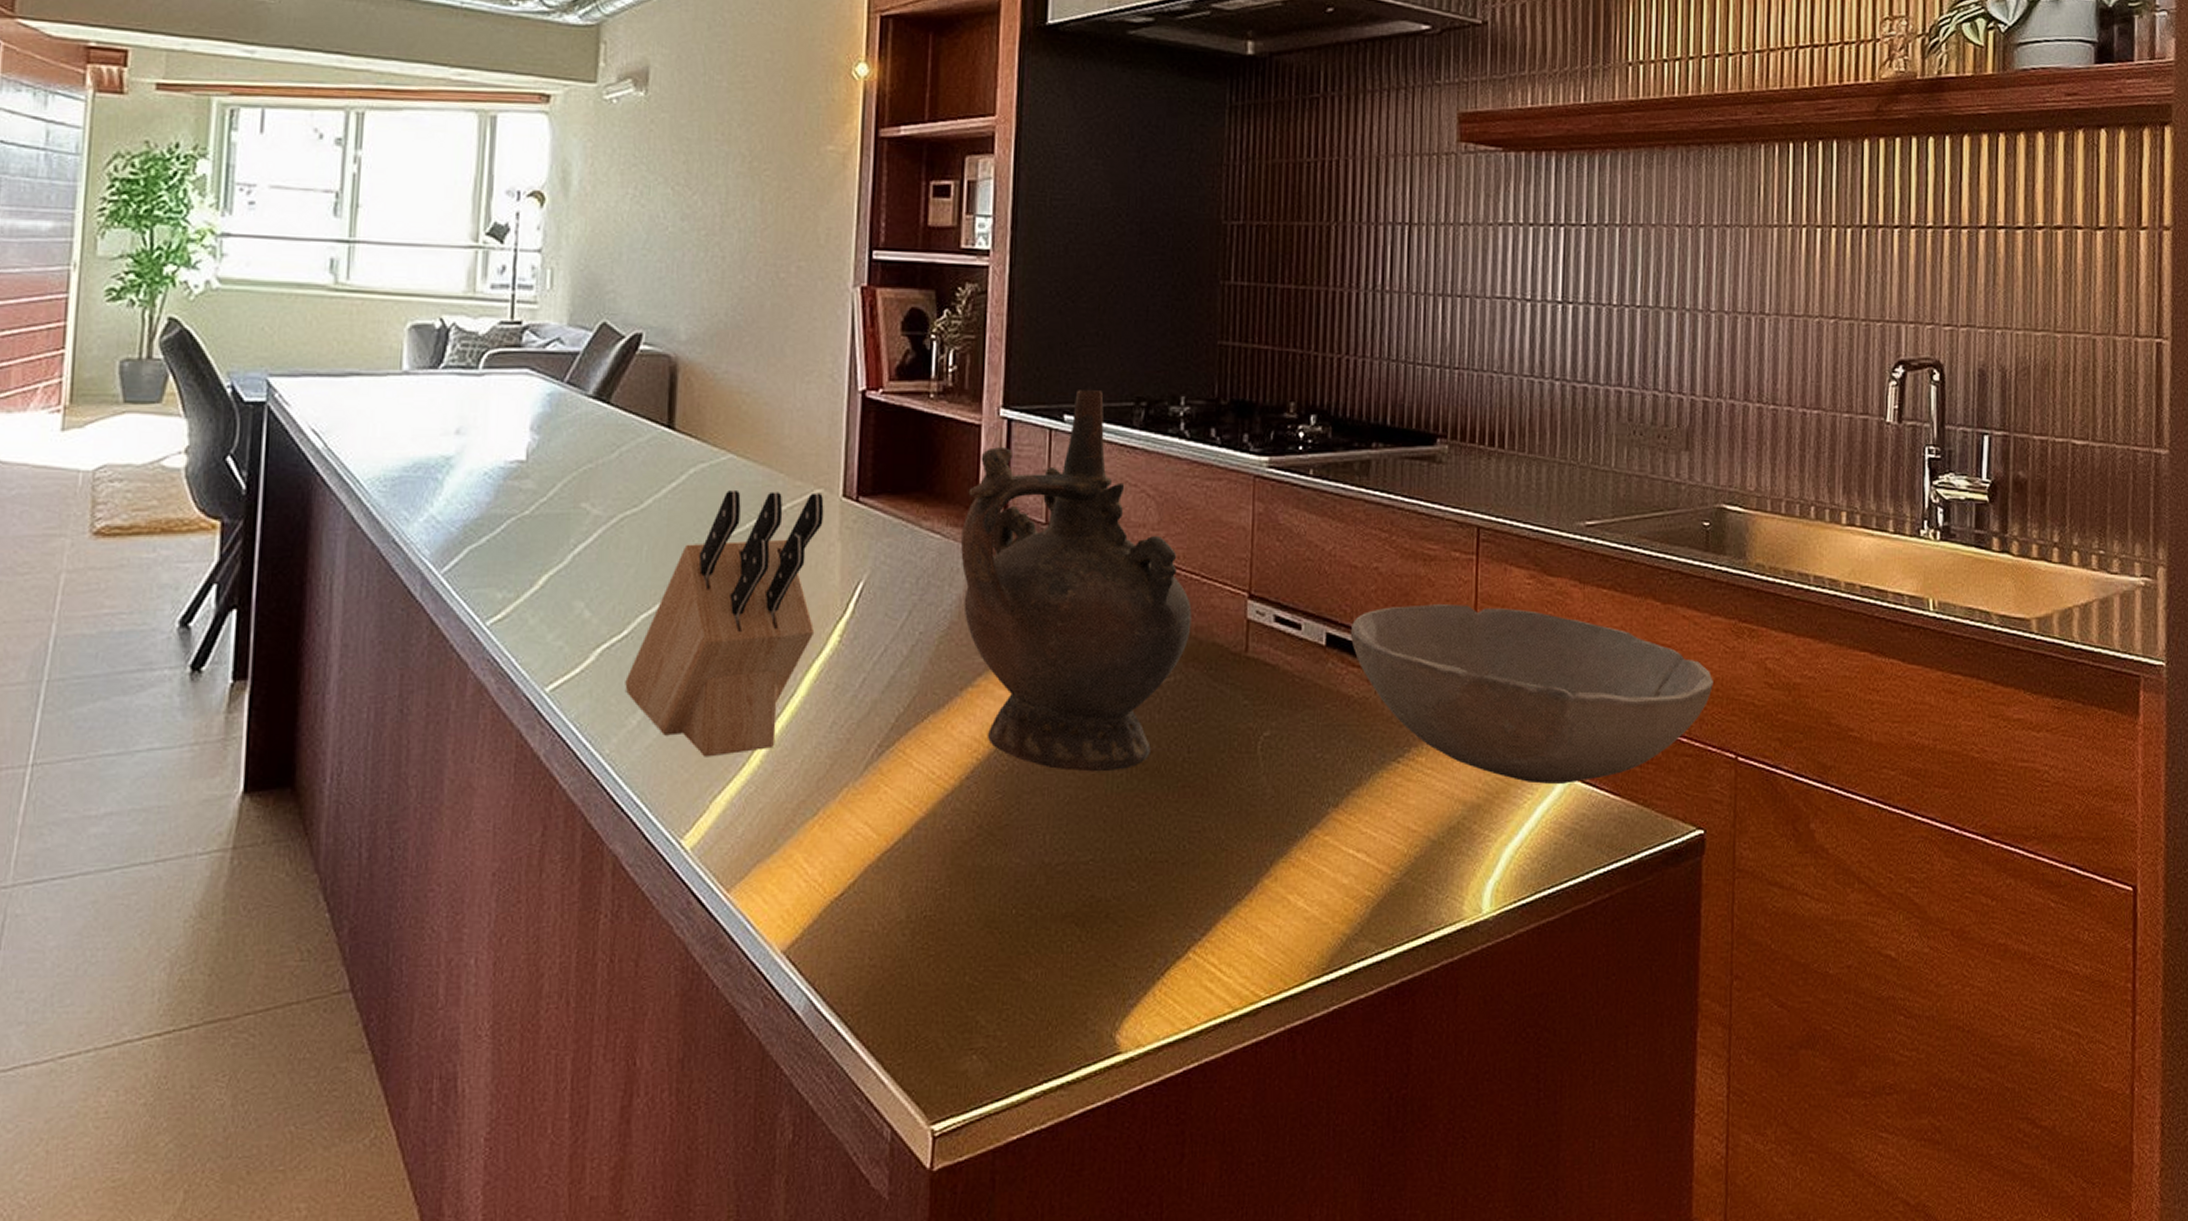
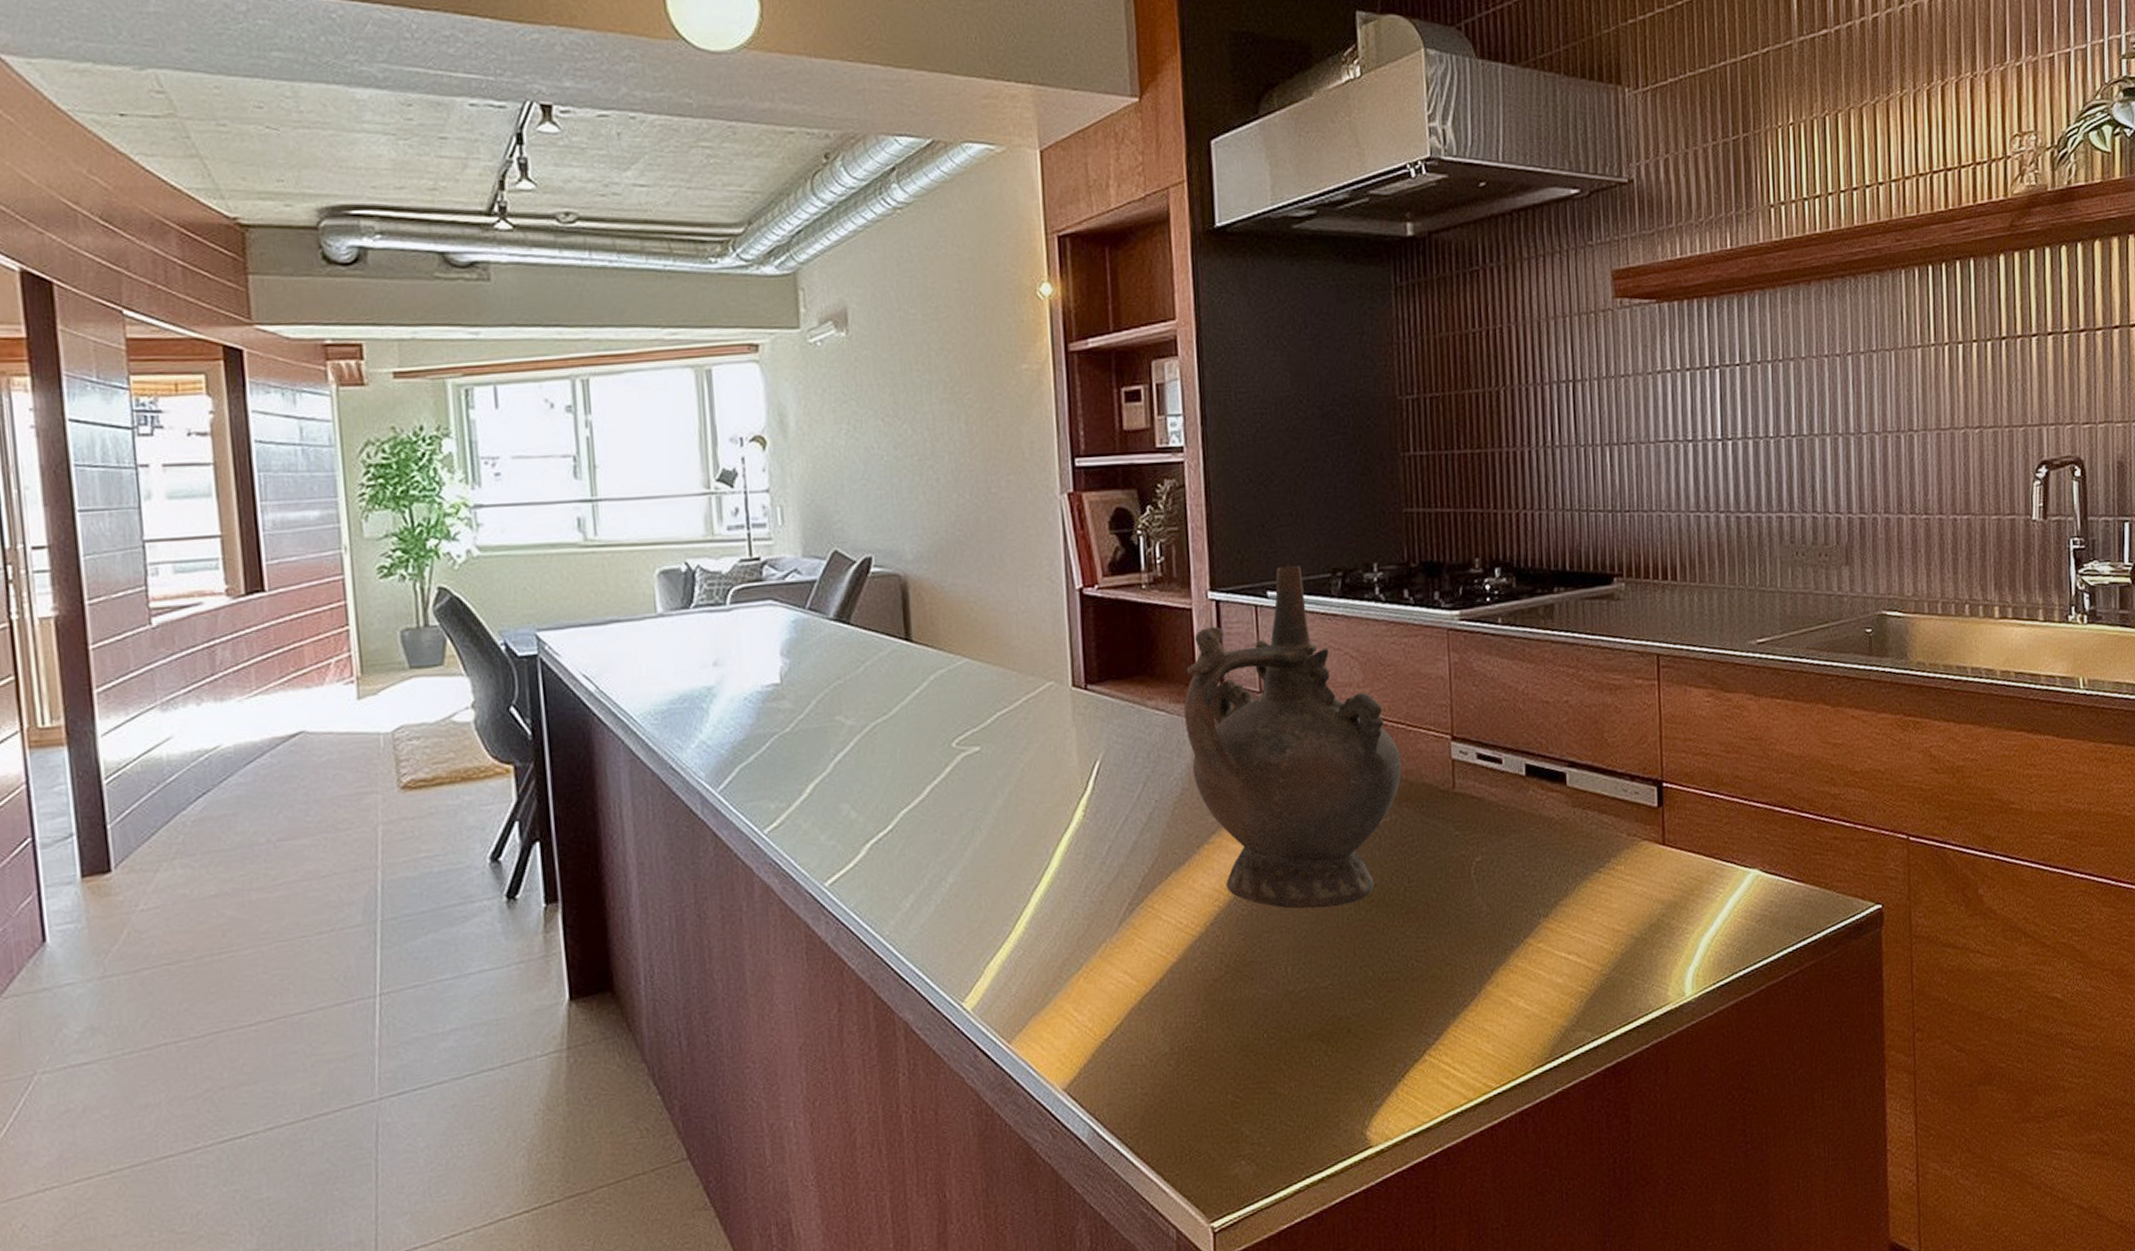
knife block: present [625,491,824,757] -> none [895,685,1061,930]
bowl: present [1350,604,1713,784] -> none [1547,725,1883,879]

